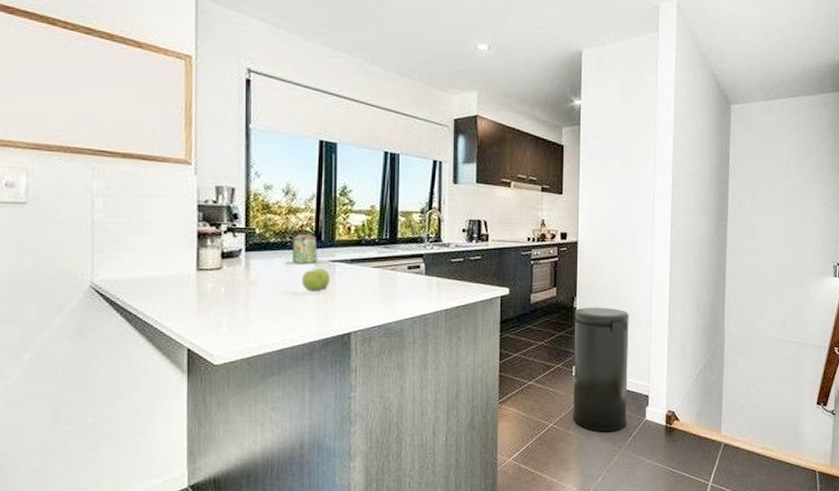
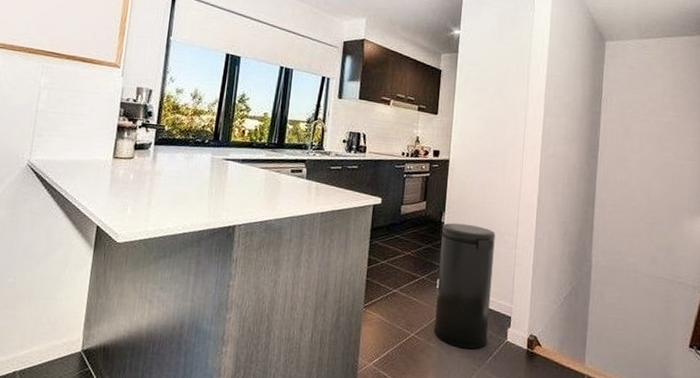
canister: present [292,234,317,264] -> none [193,133,215,161]
fruit: present [301,267,330,292] -> none [198,164,223,186]

